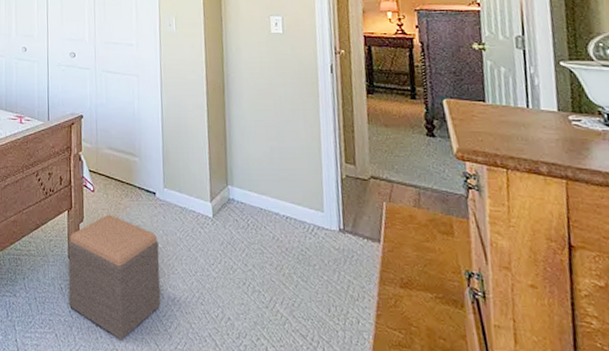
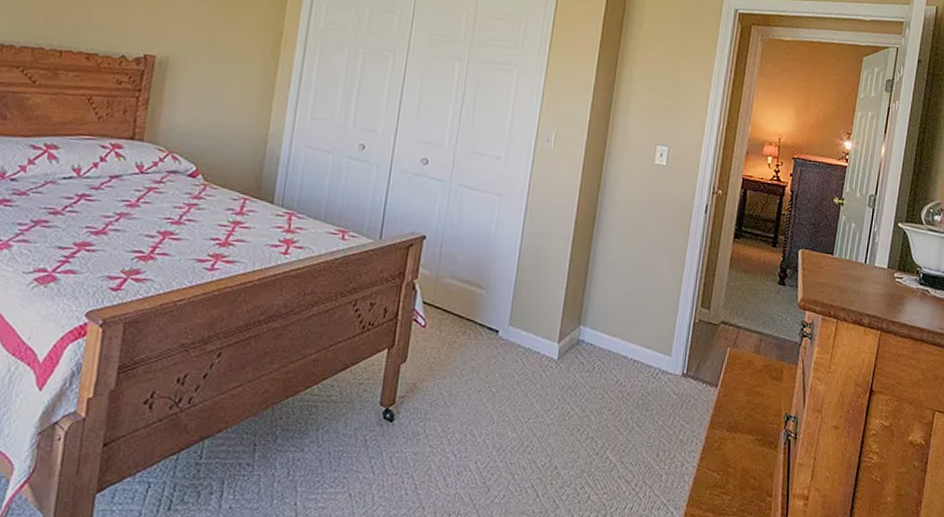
footstool: present [68,214,161,340] -> none [372,354,493,497]

